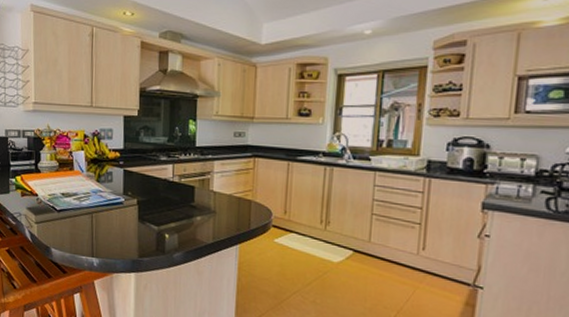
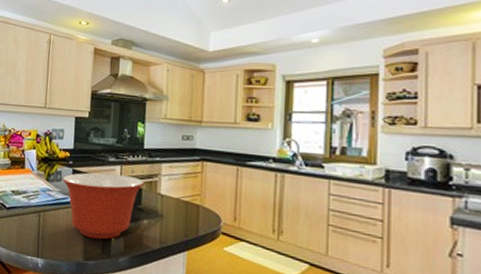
mixing bowl: none [114,172,197,237] -> present [62,172,145,240]

